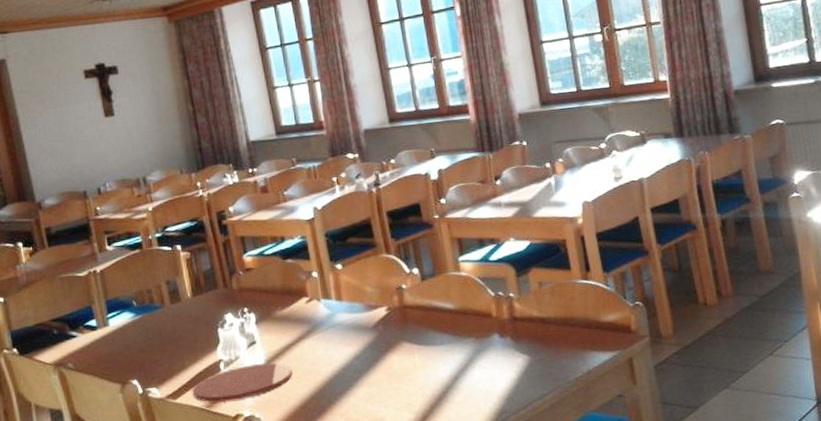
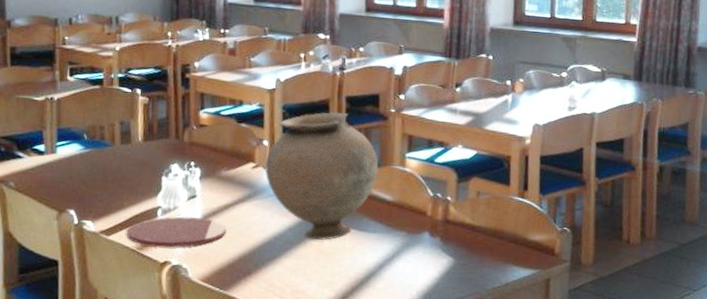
vase: none [318,229,434,364] -> present [264,111,379,240]

